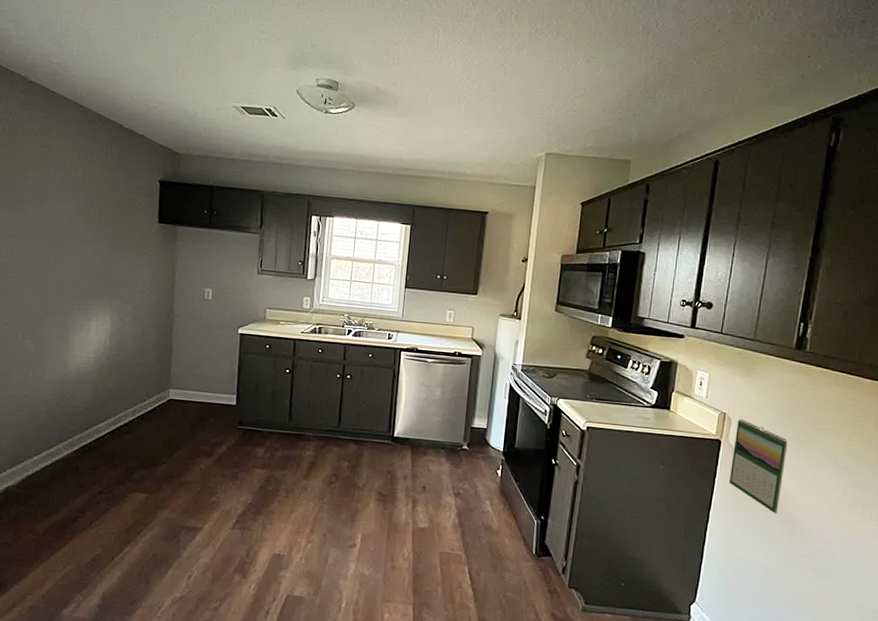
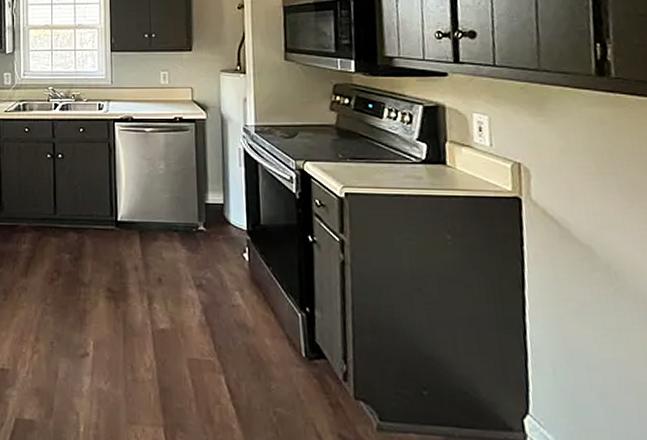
calendar: present [728,418,788,514] -> none [538,168,619,290]

